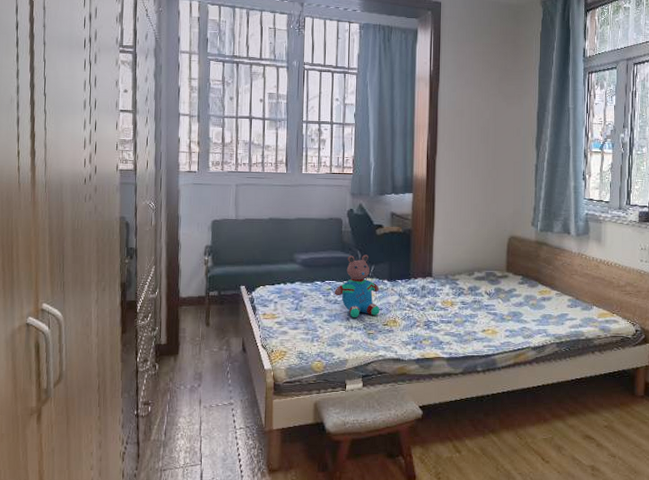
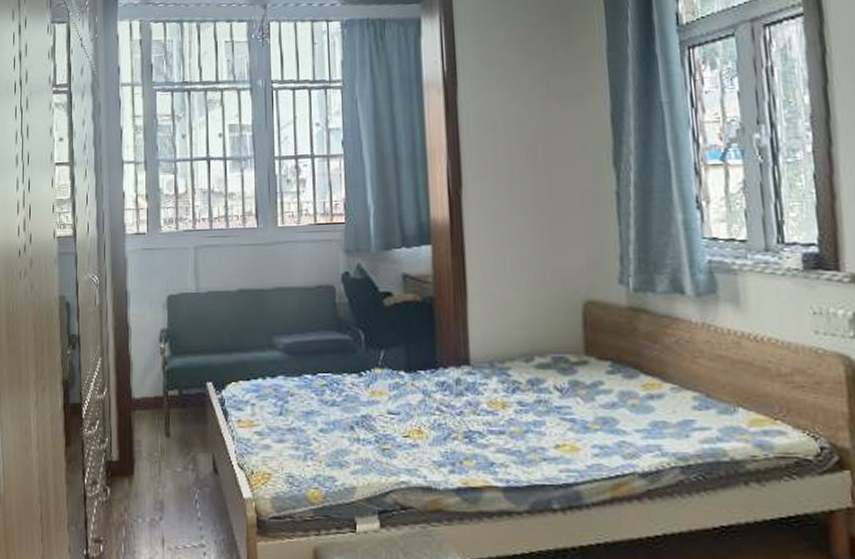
teddy bear: present [335,254,380,317] -> none [331,335,397,426]

